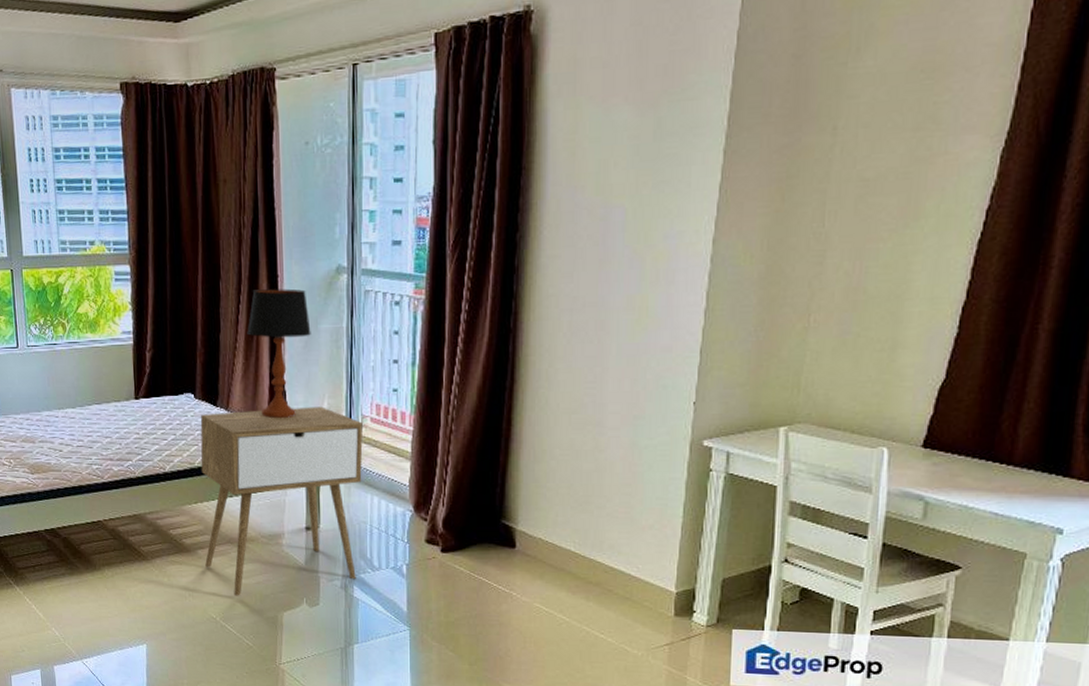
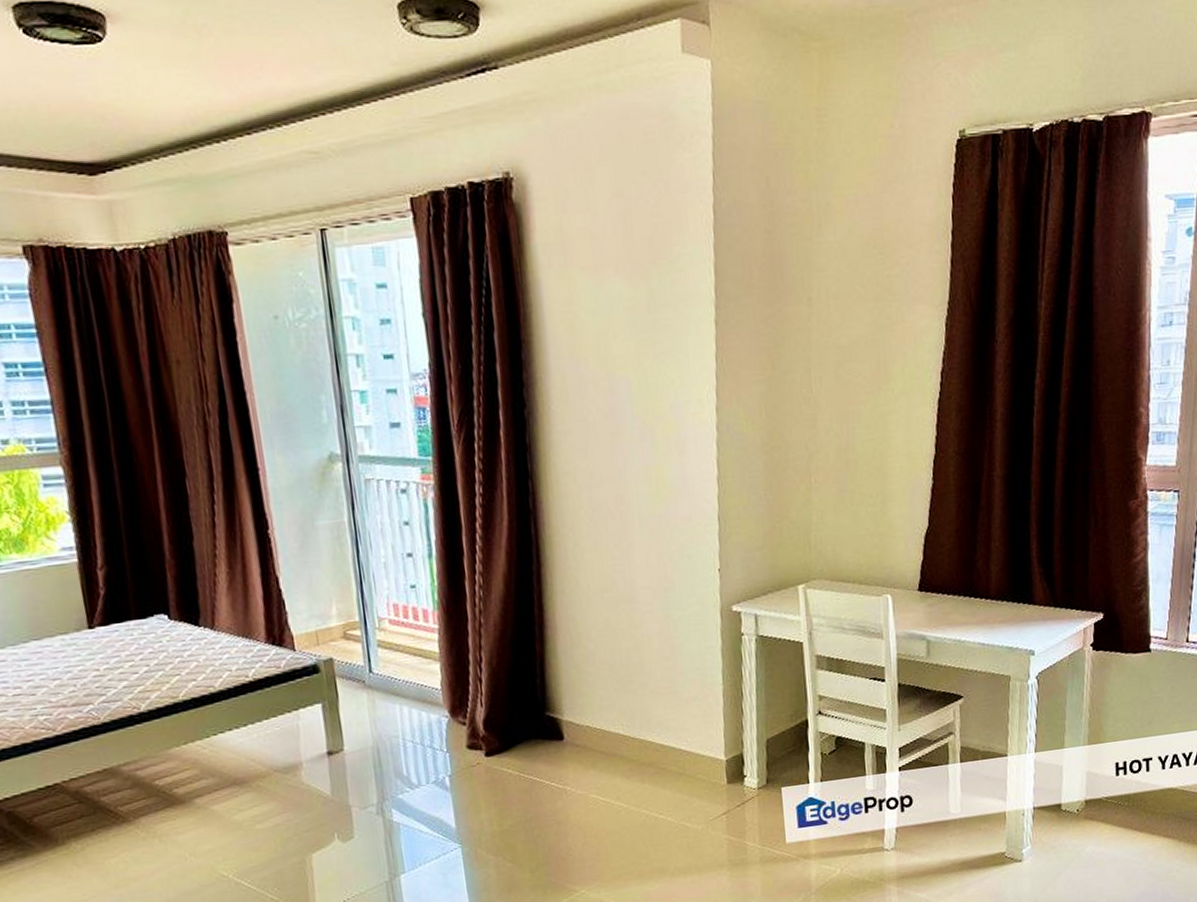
nightstand: present [200,406,363,596] -> none [179,613,394,846]
table lamp: present [247,288,311,418] -> none [227,482,308,633]

